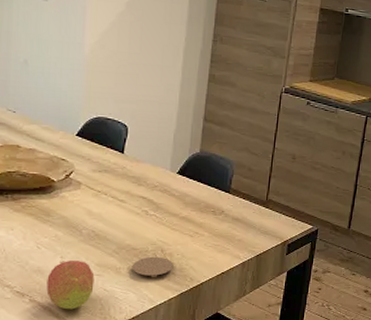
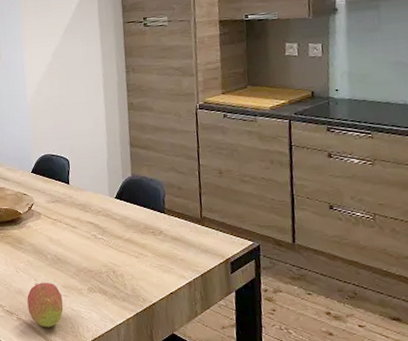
coaster: present [131,256,174,278] -> none [90,277,126,299]

